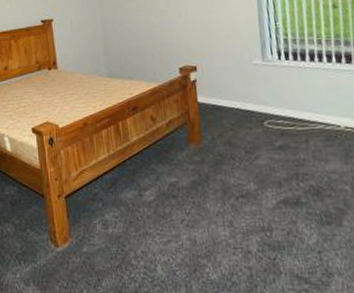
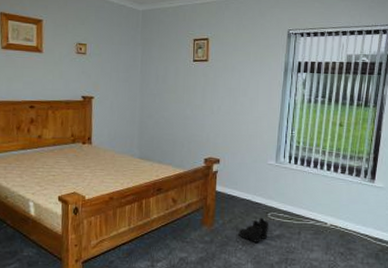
boots: none [232,127,269,158] -> present [238,217,269,242]

